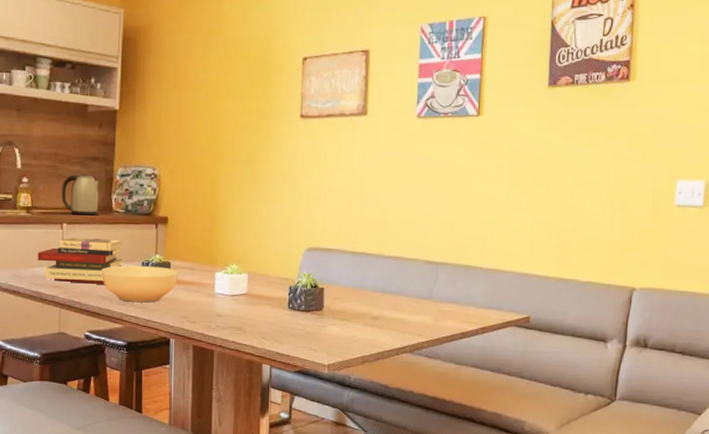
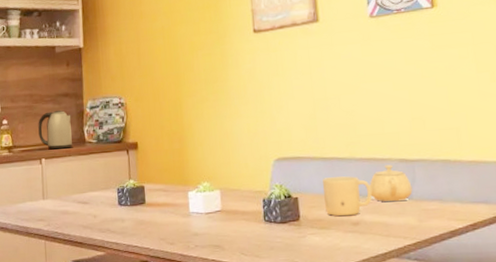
books: present [37,237,123,284] -> none [20,169,99,215]
bowl: present [100,265,179,303] -> none [79,191,154,229]
mug: none [349,271,396,311] -> present [323,176,373,217]
teapot: none [393,265,433,301] -> present [369,164,413,202]

